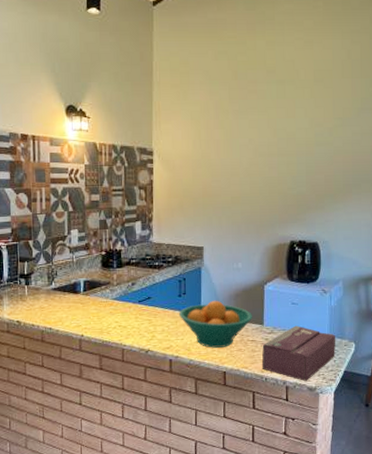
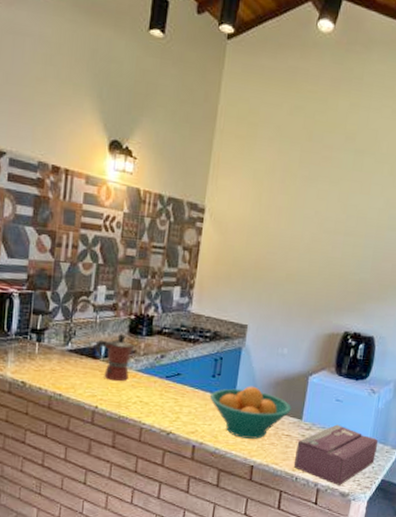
coffee maker: none [75,268,110,311] -> present [95,333,137,382]

